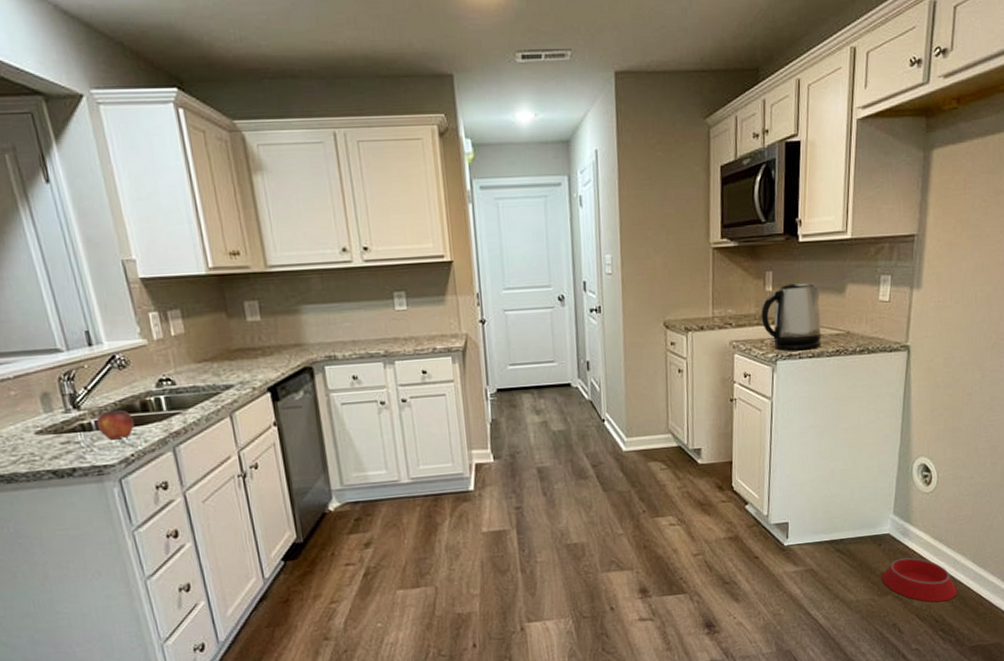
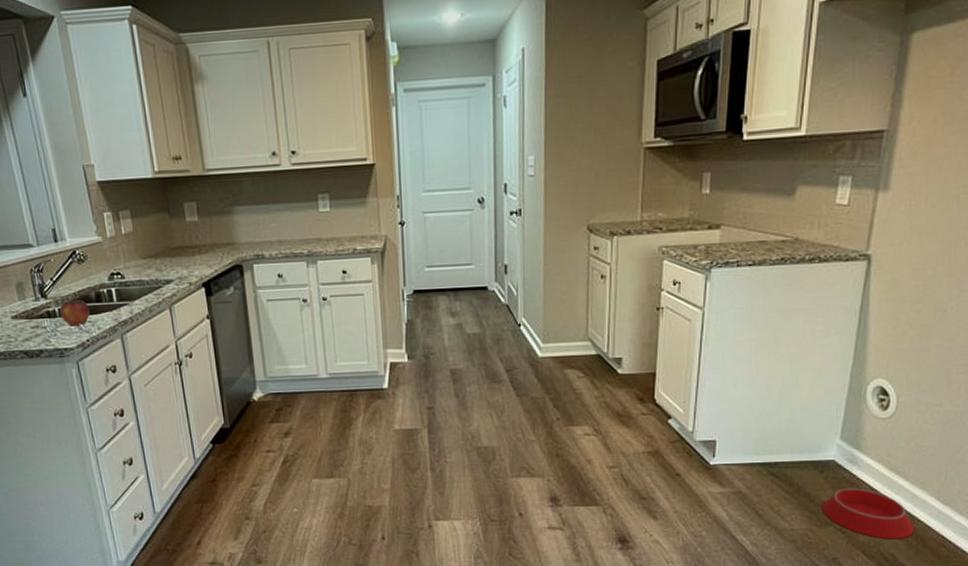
kettle: present [761,283,821,351] -> none [695,184,767,258]

